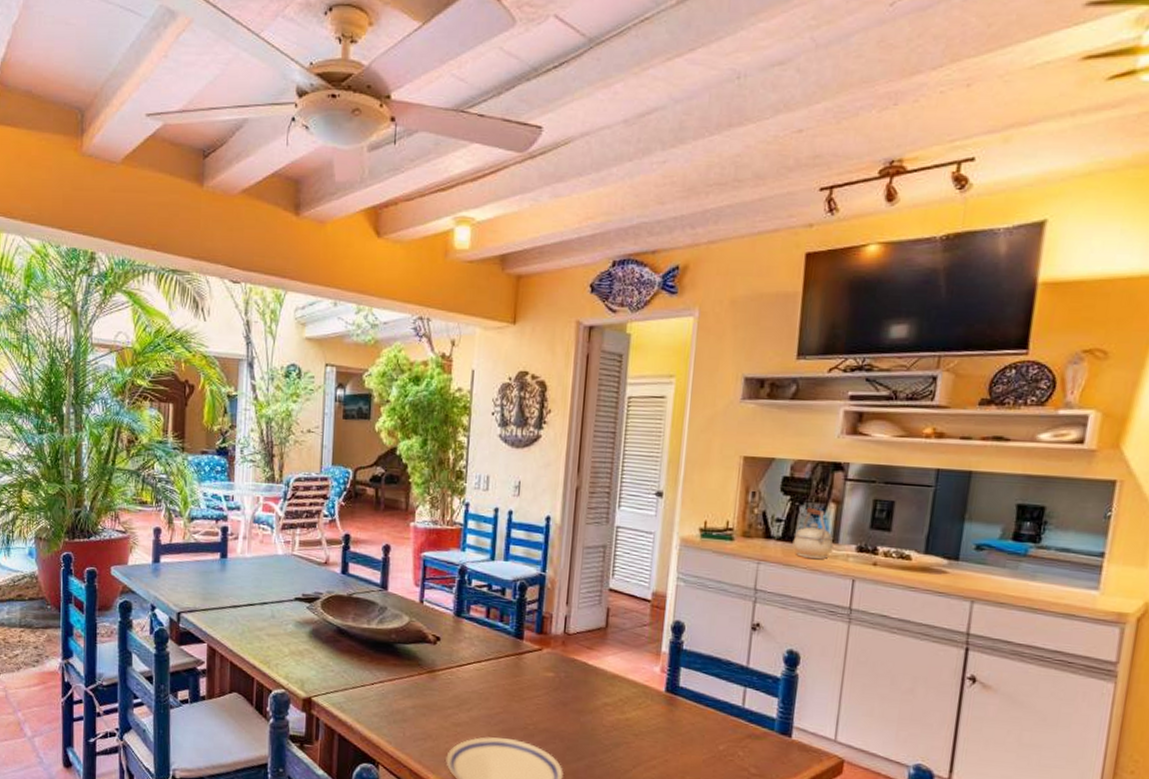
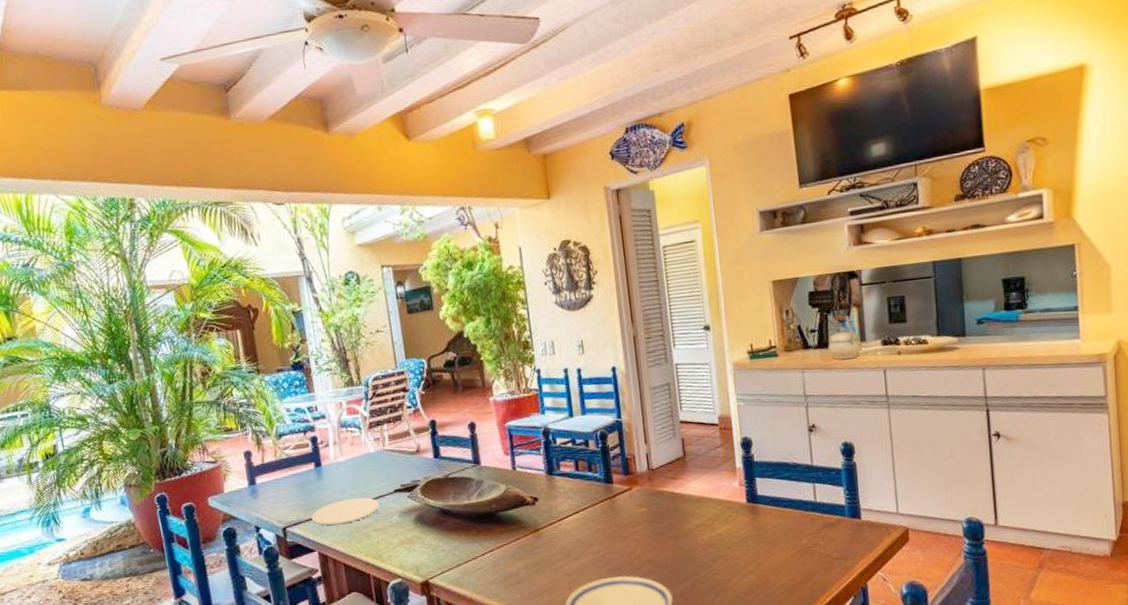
plate: none [207,596,278,622] -> present [311,497,380,526]

